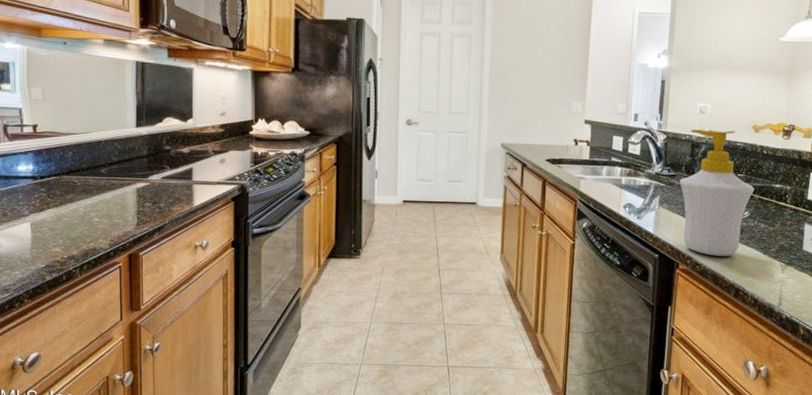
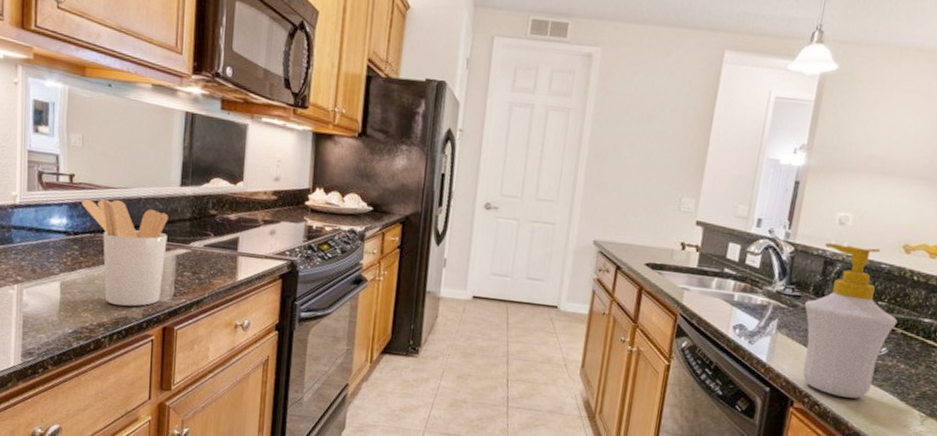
utensil holder: none [46,144,128,238] -> present [81,199,169,307]

